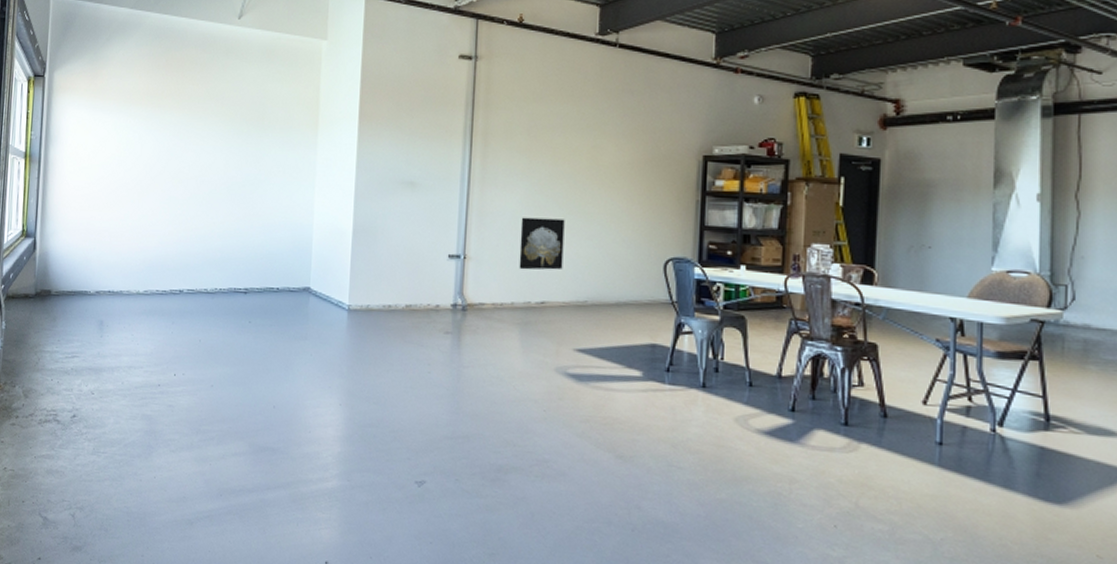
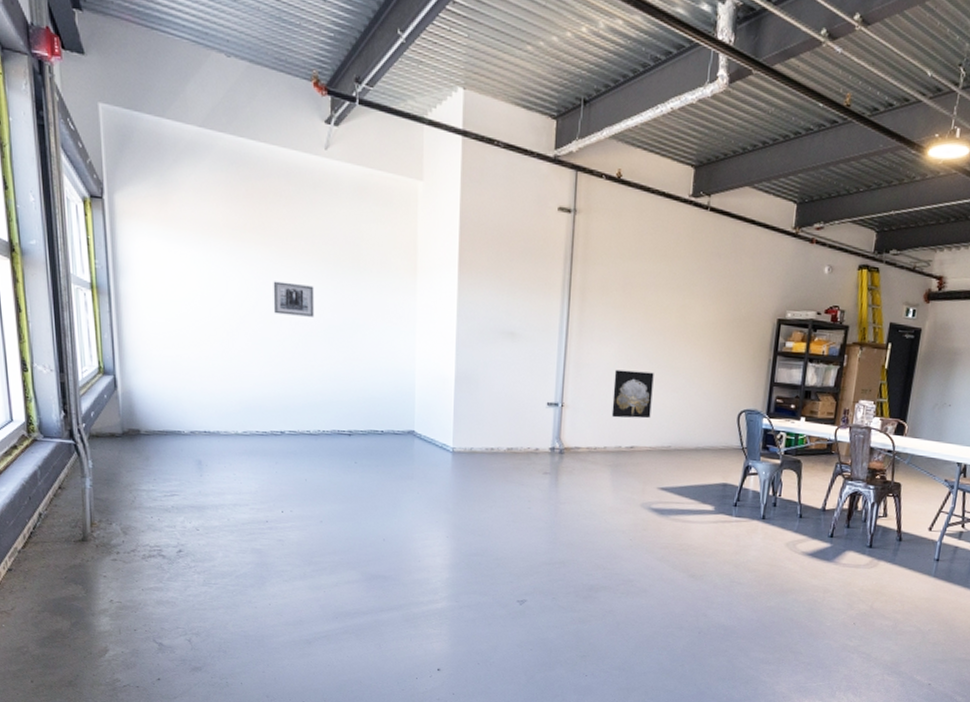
wall art: none [181,142,221,175] -> present [273,281,315,317]

